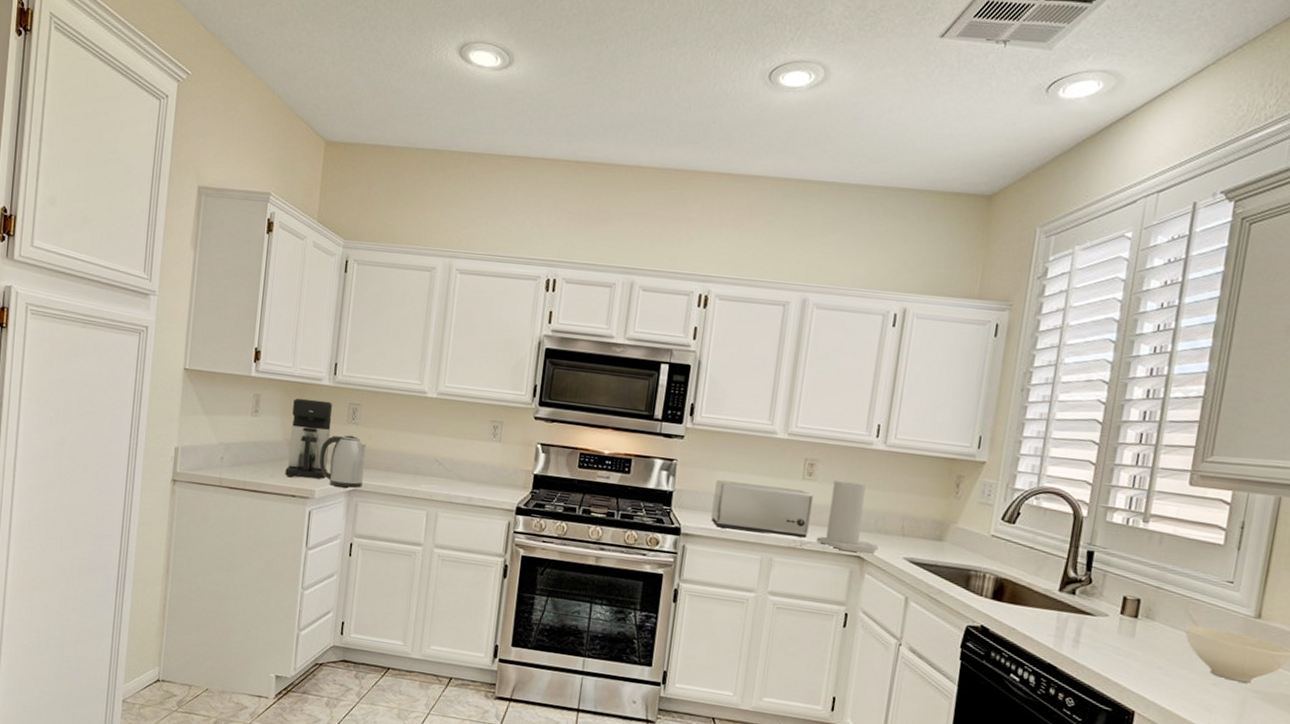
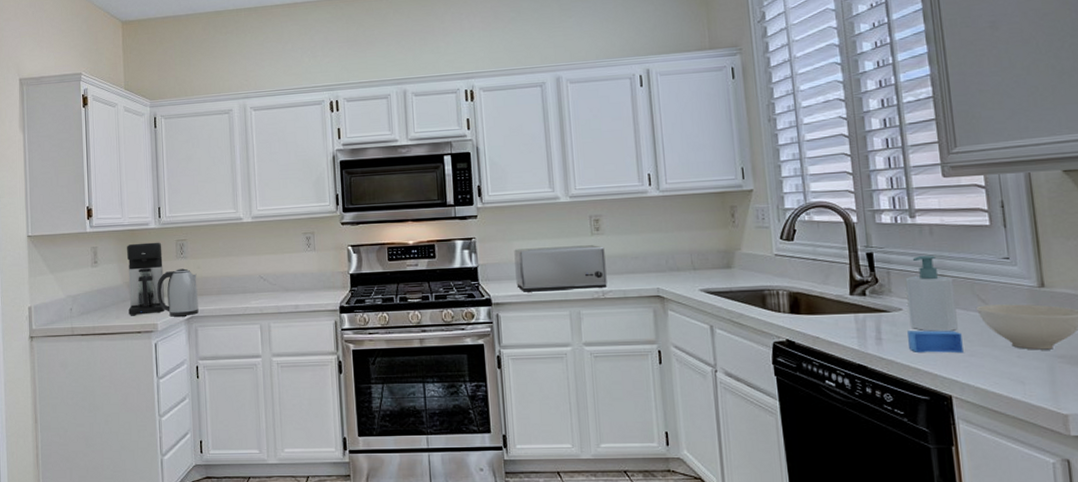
paper towel: present [817,479,878,555] -> none [617,228,674,294]
sponge: none [1105,638,1162,671] -> present [908,330,964,354]
soap bottle: none [1112,563,1169,647] -> present [905,255,958,332]

